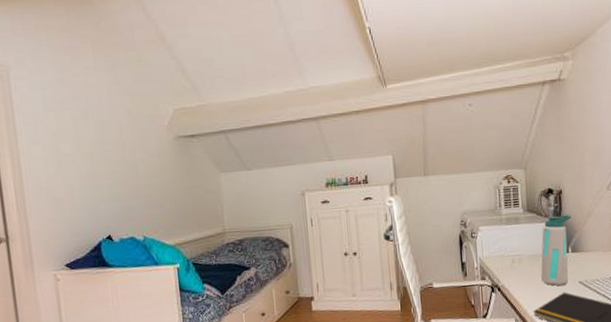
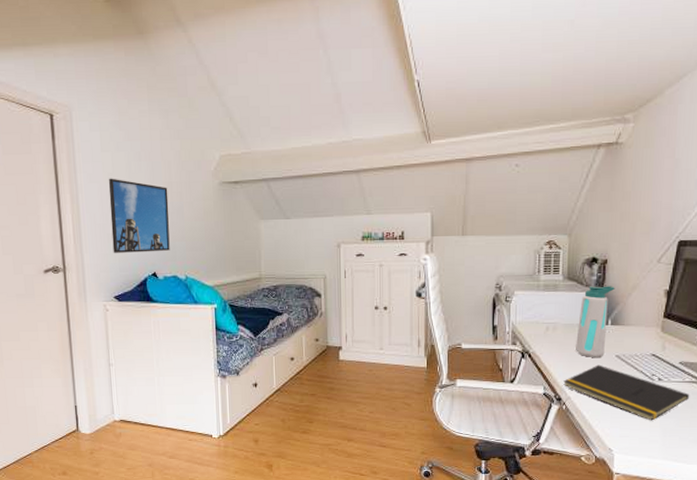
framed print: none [53,138,125,218] -> present [108,178,170,253]

